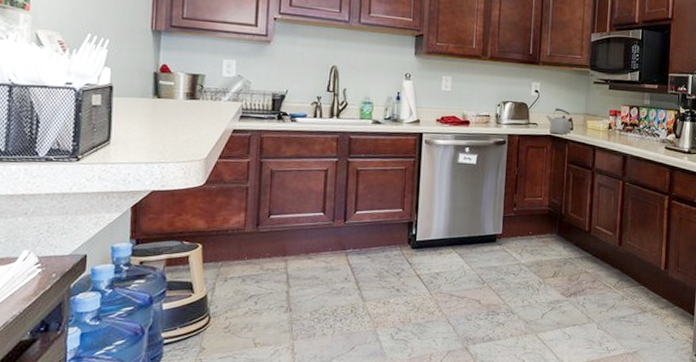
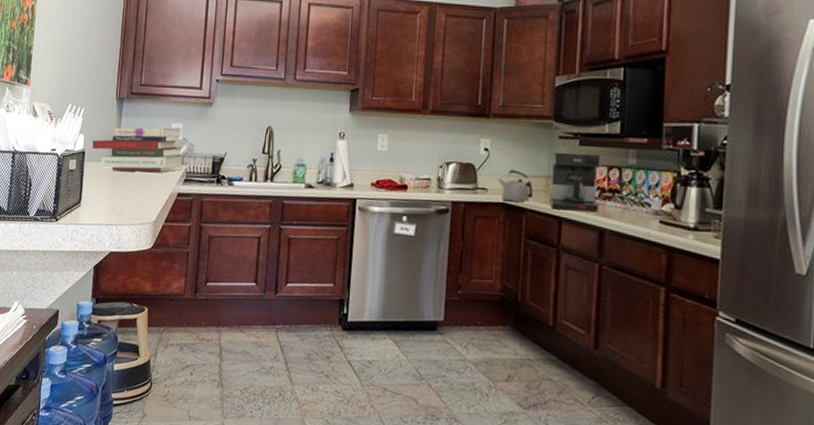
books: none [122,61,239,109] -> present [92,127,184,173]
coffee maker: none [586,94,625,142] -> present [549,152,601,212]

